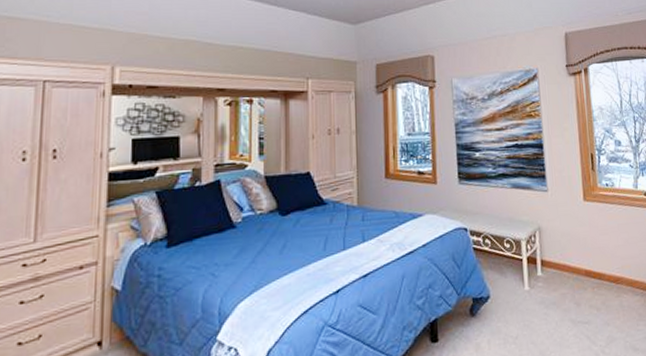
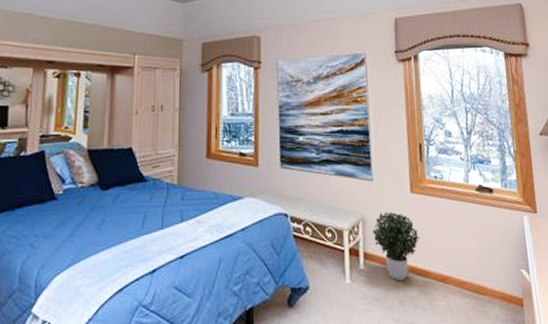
potted plant: none [548,220,593,285] -> present [372,212,419,282]

